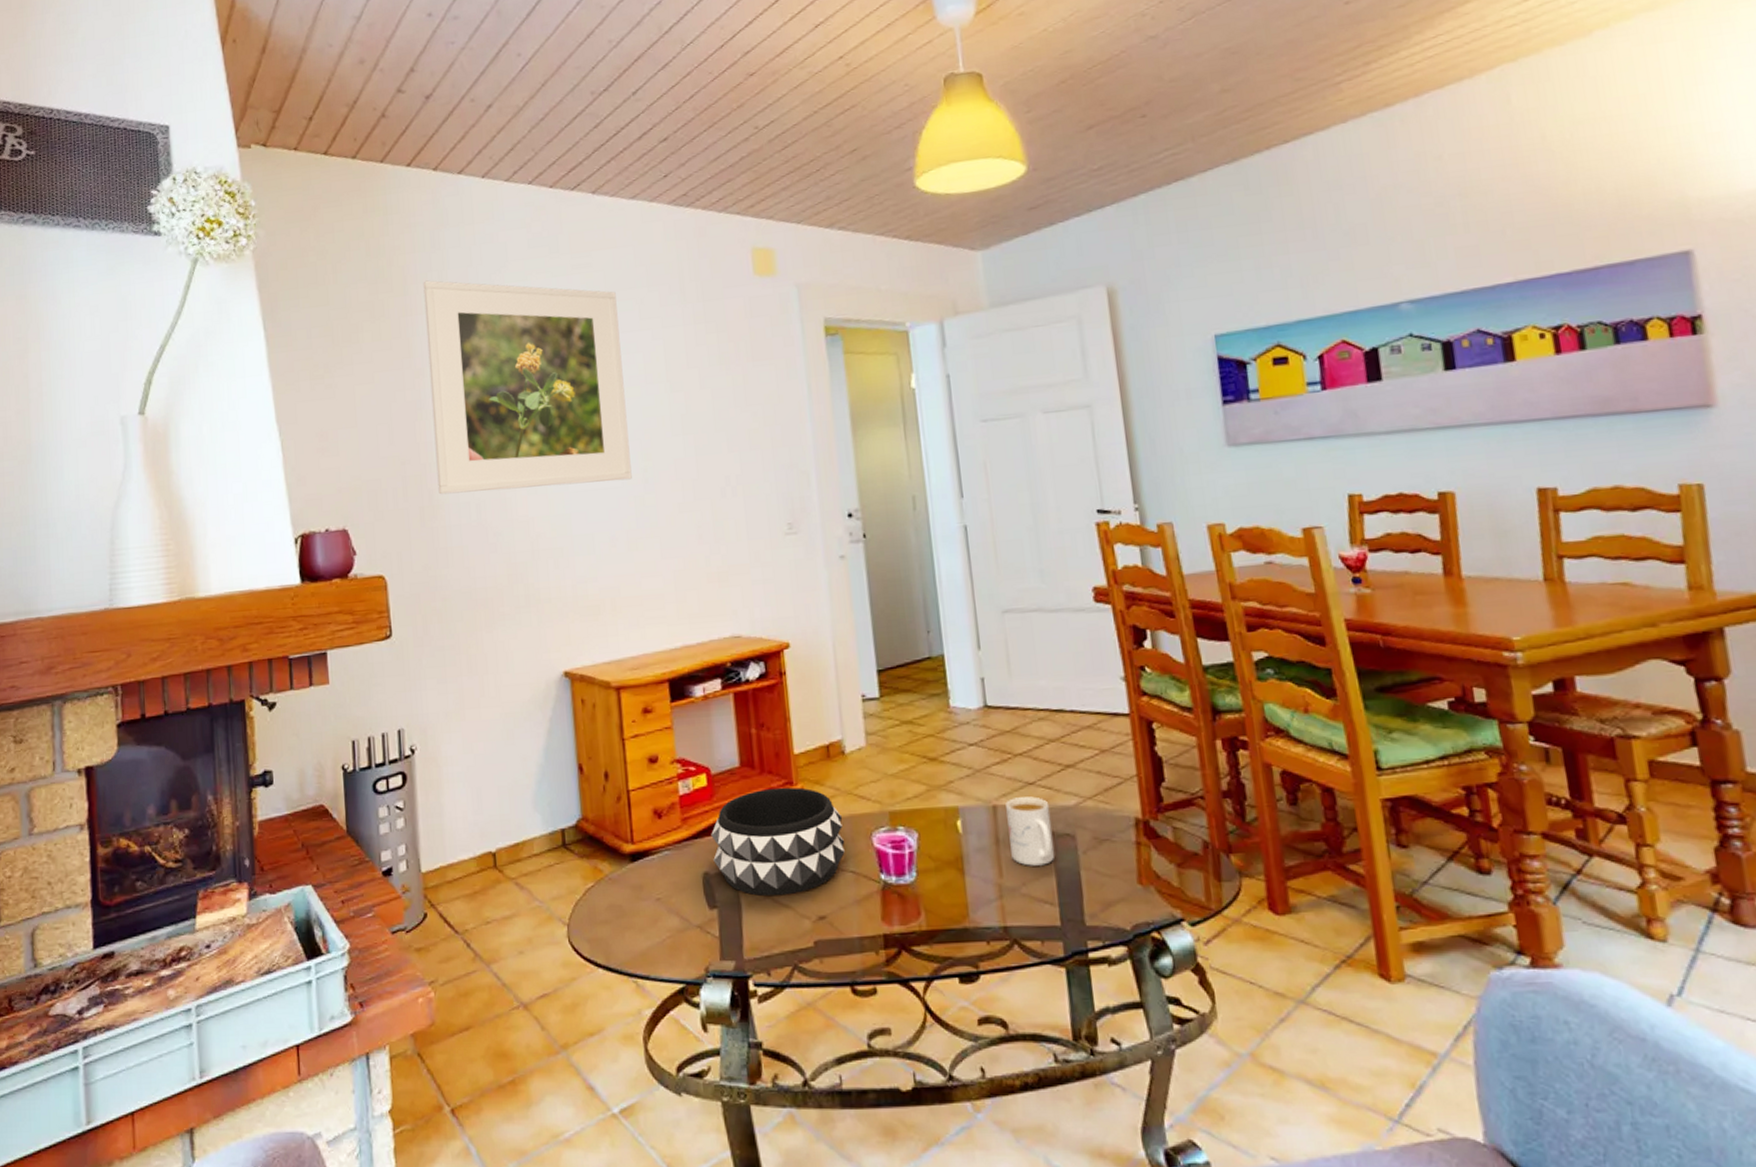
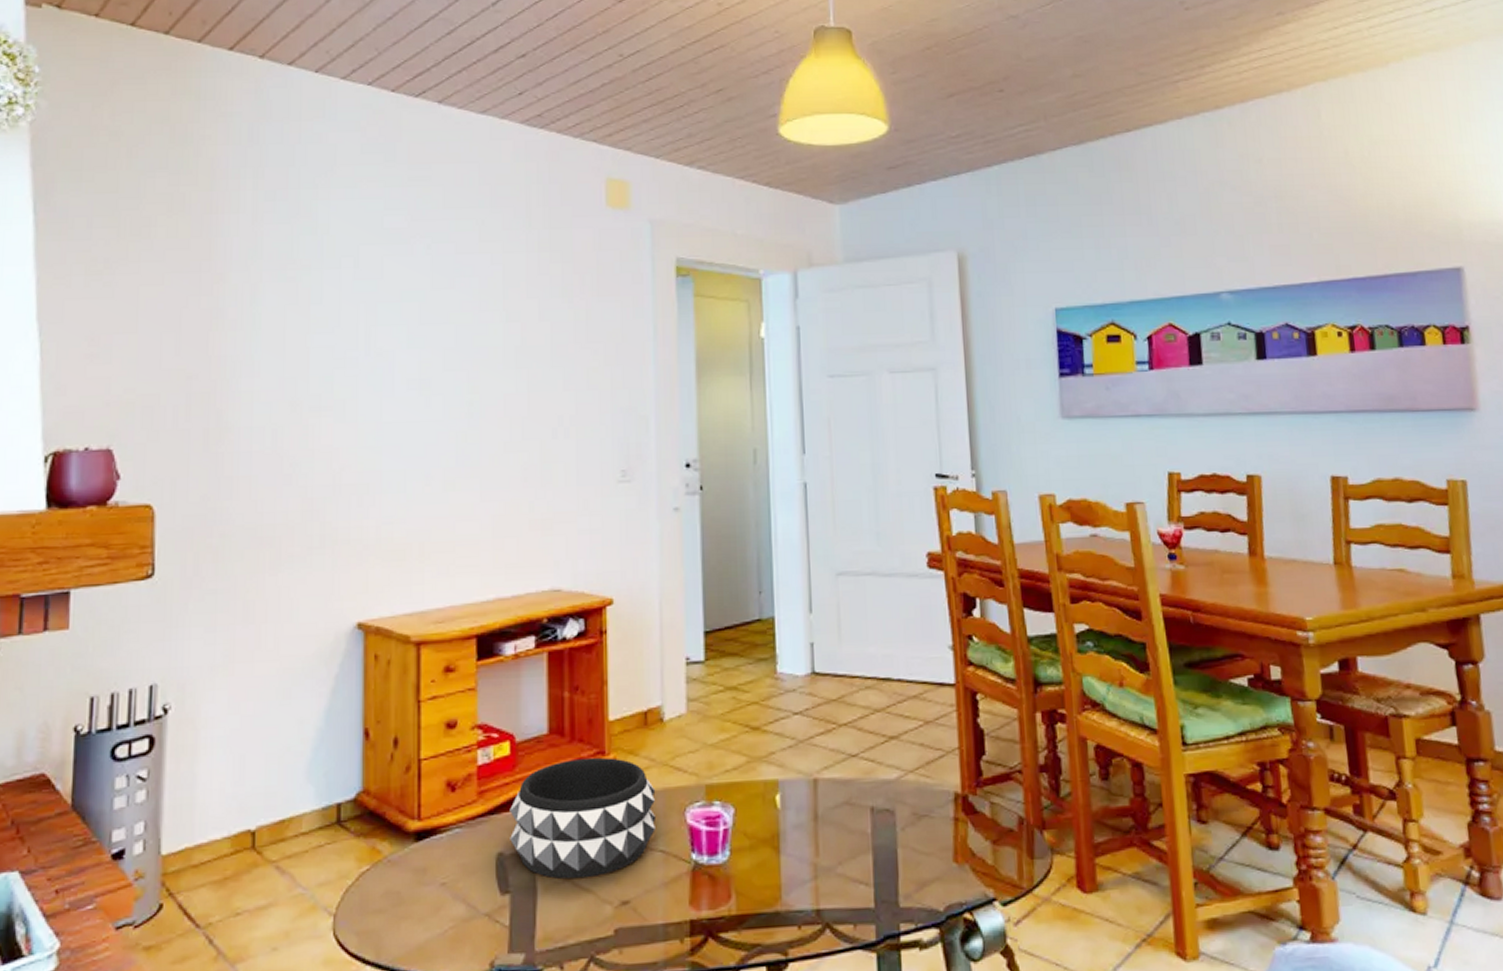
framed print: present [423,280,632,495] -> none [228,177,455,416]
mug: present [1006,796,1055,866] -> none [827,769,874,844]

